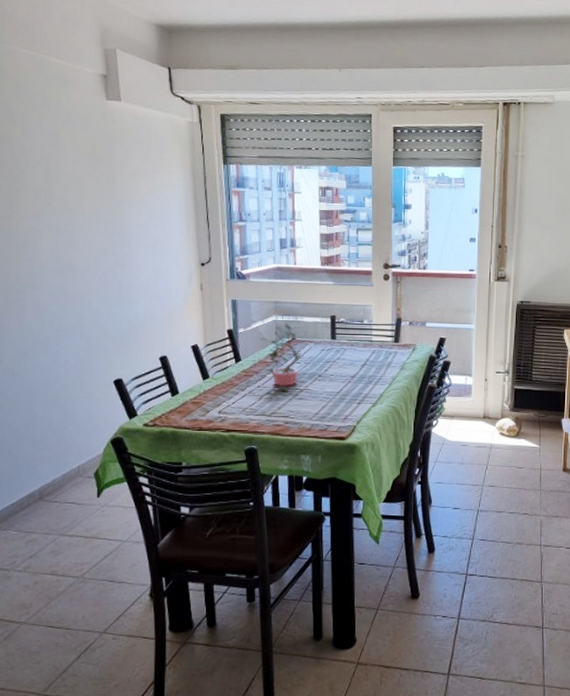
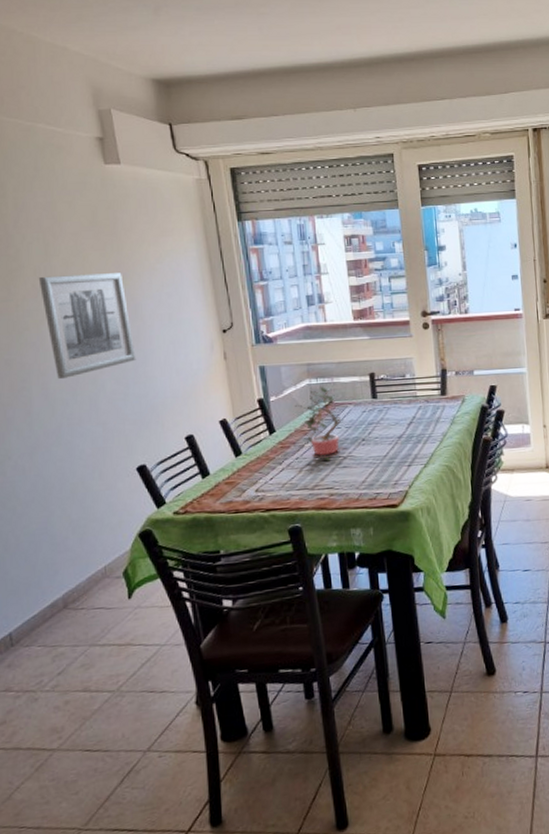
wall art: none [39,198,121,295] -> present [38,273,136,380]

